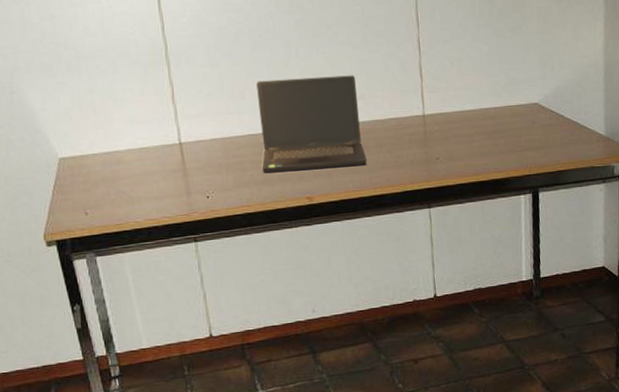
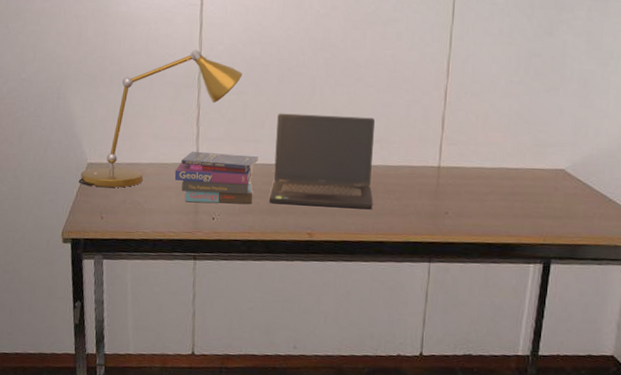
desk lamp: none [52,25,212,183] -> present [79,50,243,188]
books: none [157,127,245,185] -> present [174,151,258,204]

